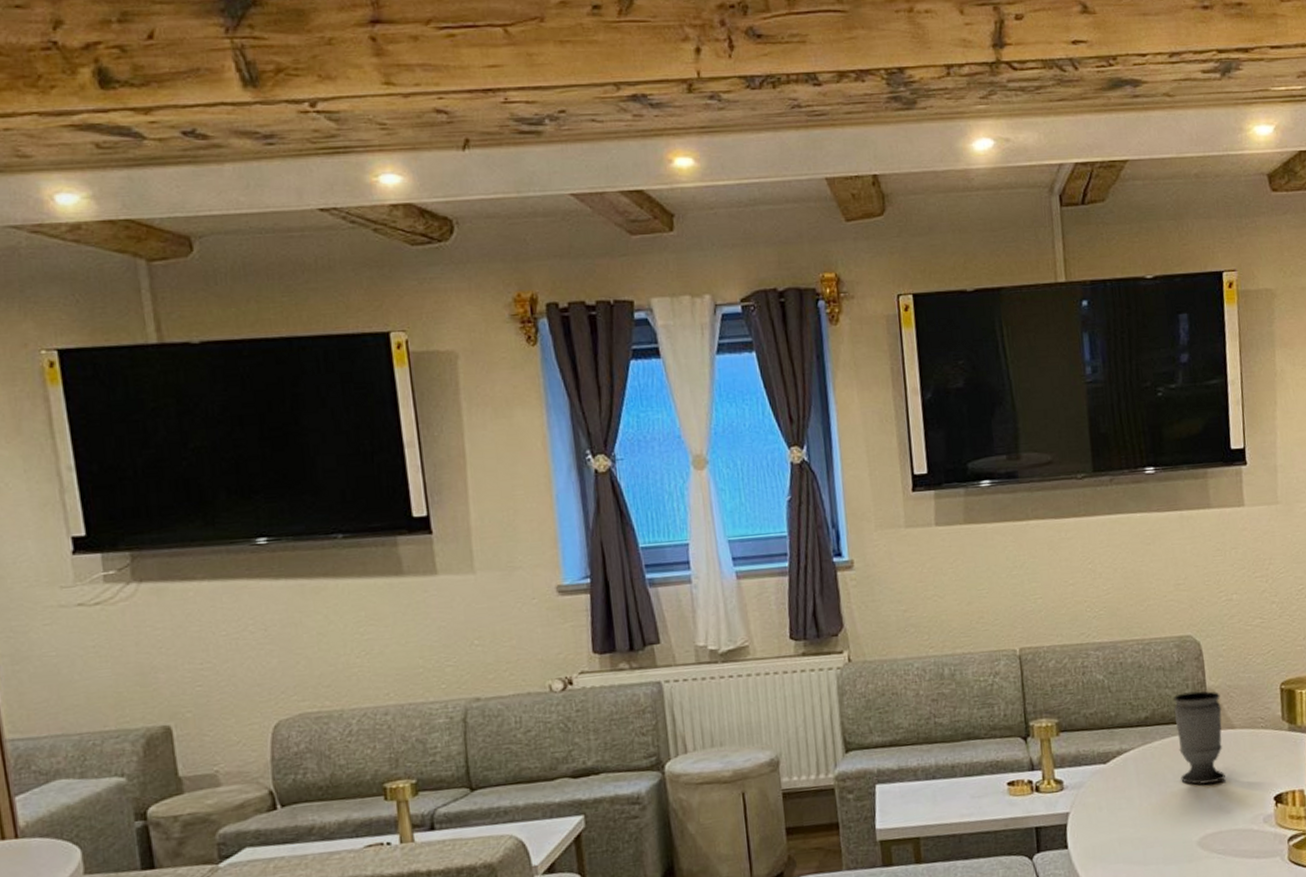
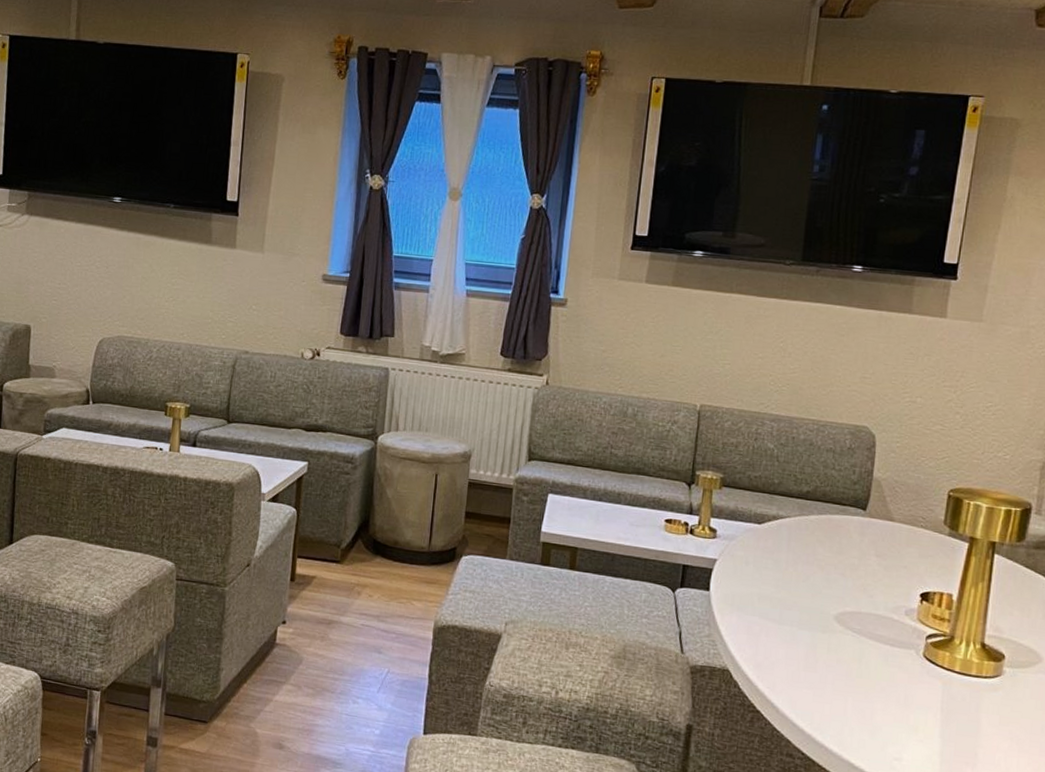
cup: present [1173,691,1225,785] -> none [830,477,885,567]

